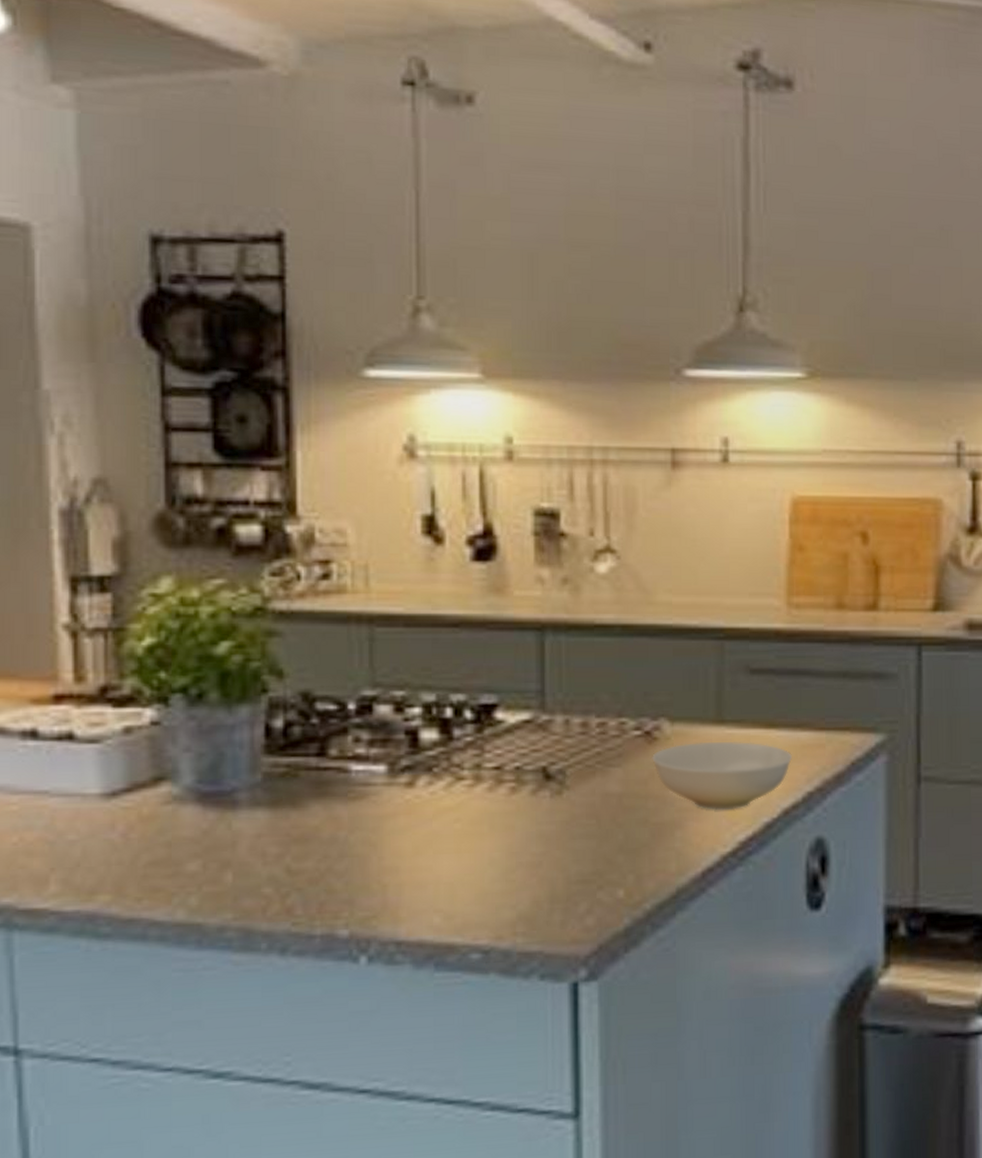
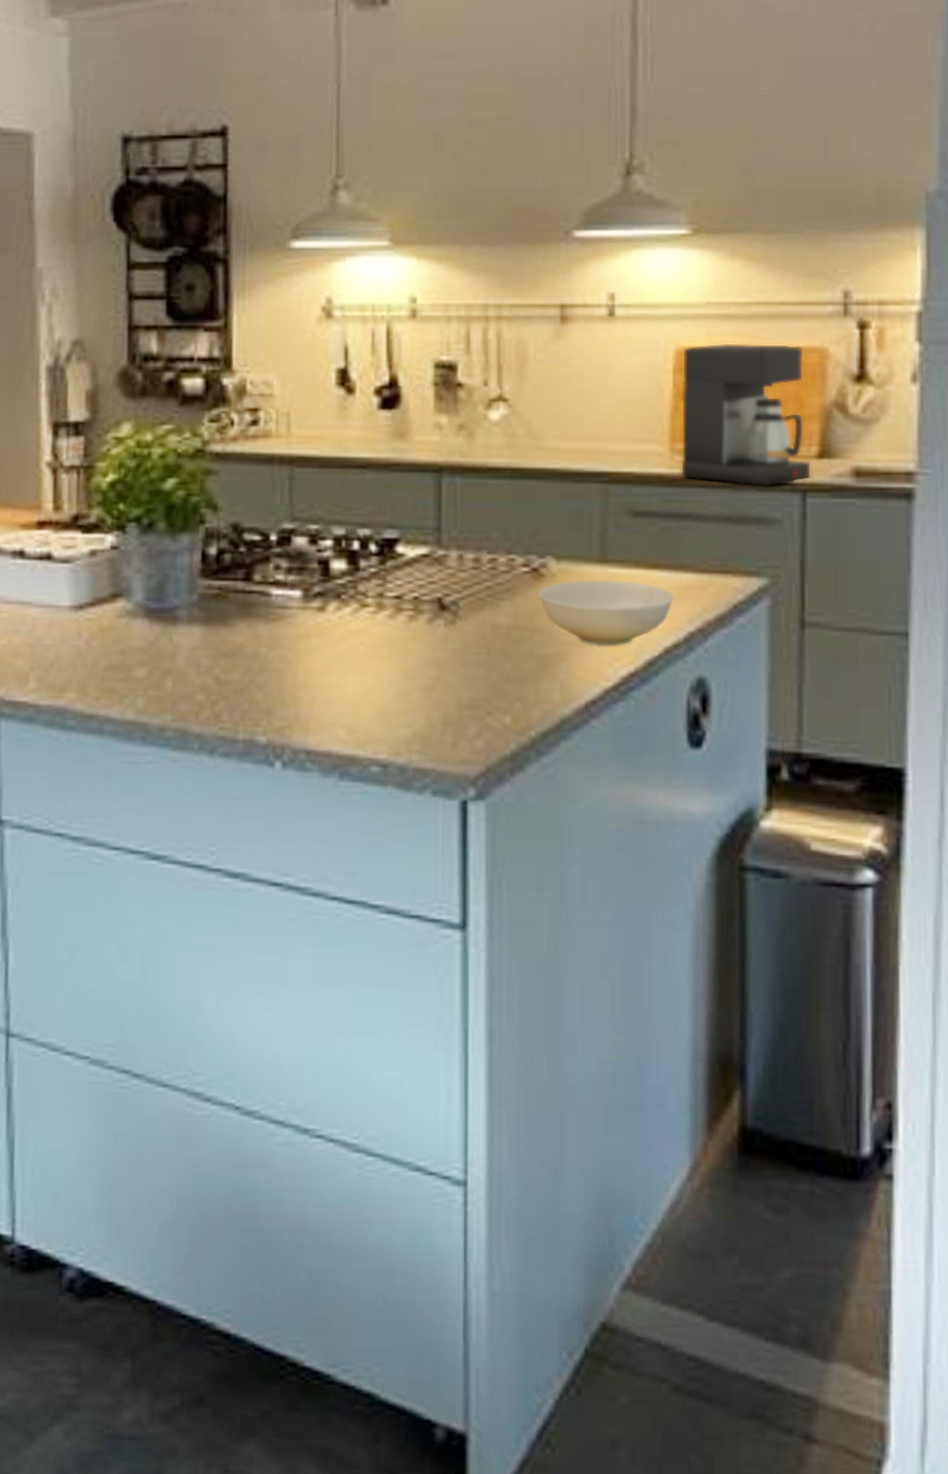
coffee maker: none [797,491,927,642] -> present [680,342,812,488]

